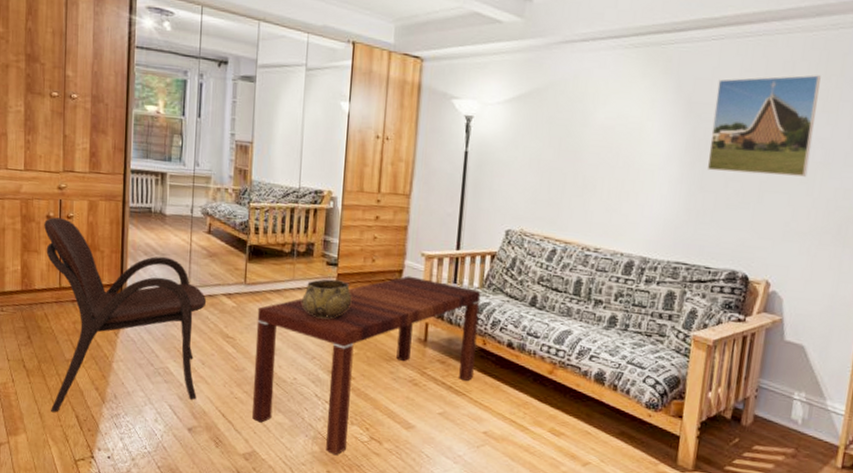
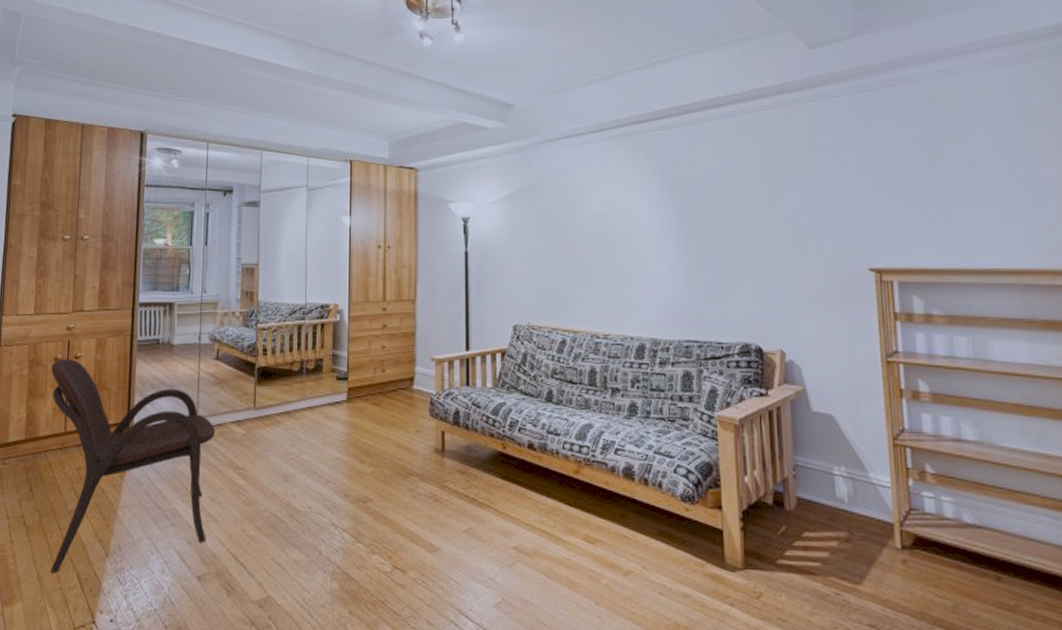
coffee table: present [252,275,481,455] -> none [266,383,496,591]
decorative bowl: present [302,279,352,319] -> none [313,394,364,438]
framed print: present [706,75,821,177] -> none [698,147,800,246]

